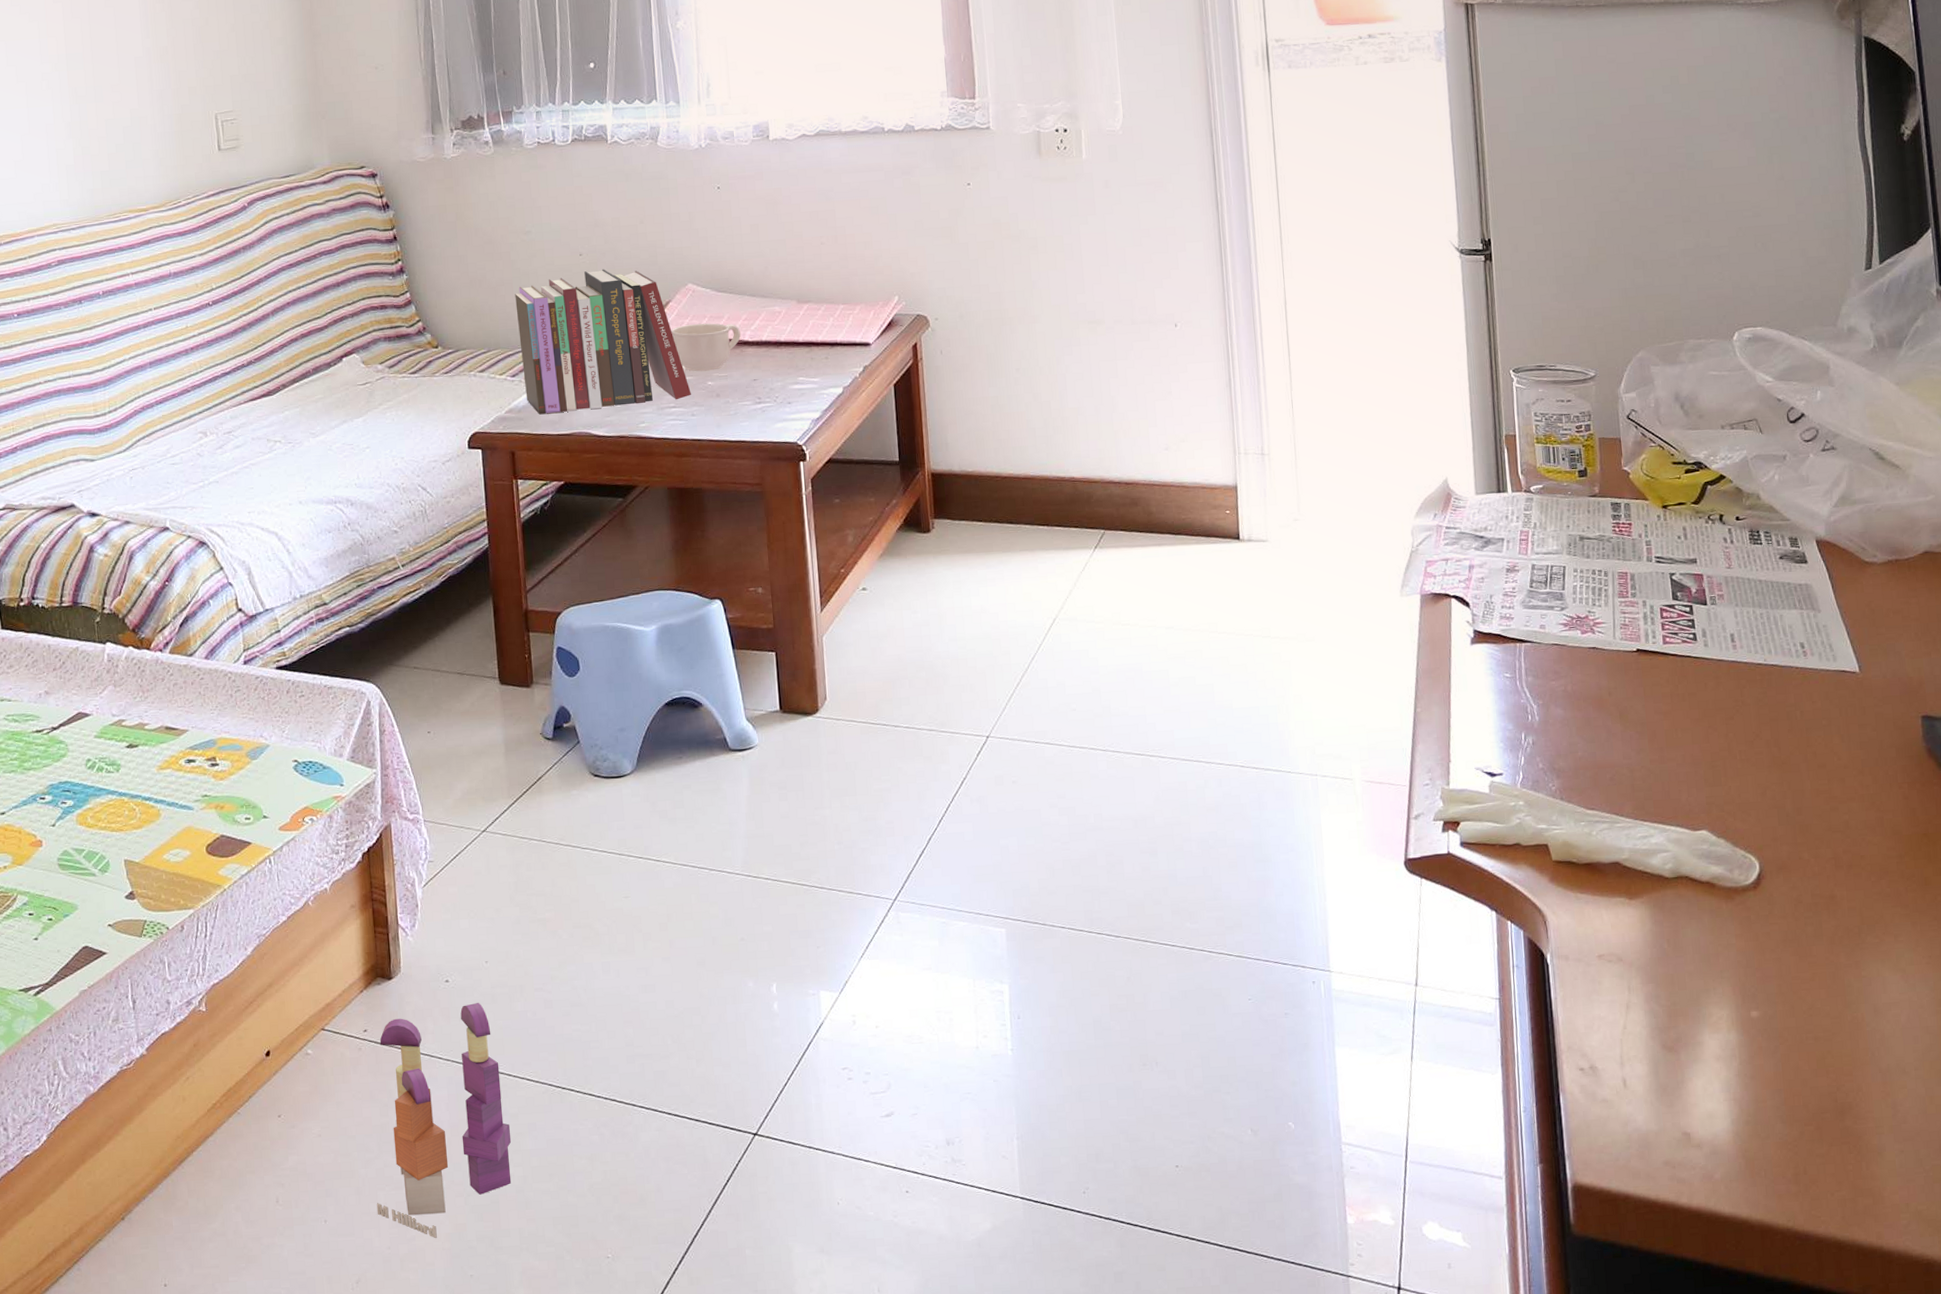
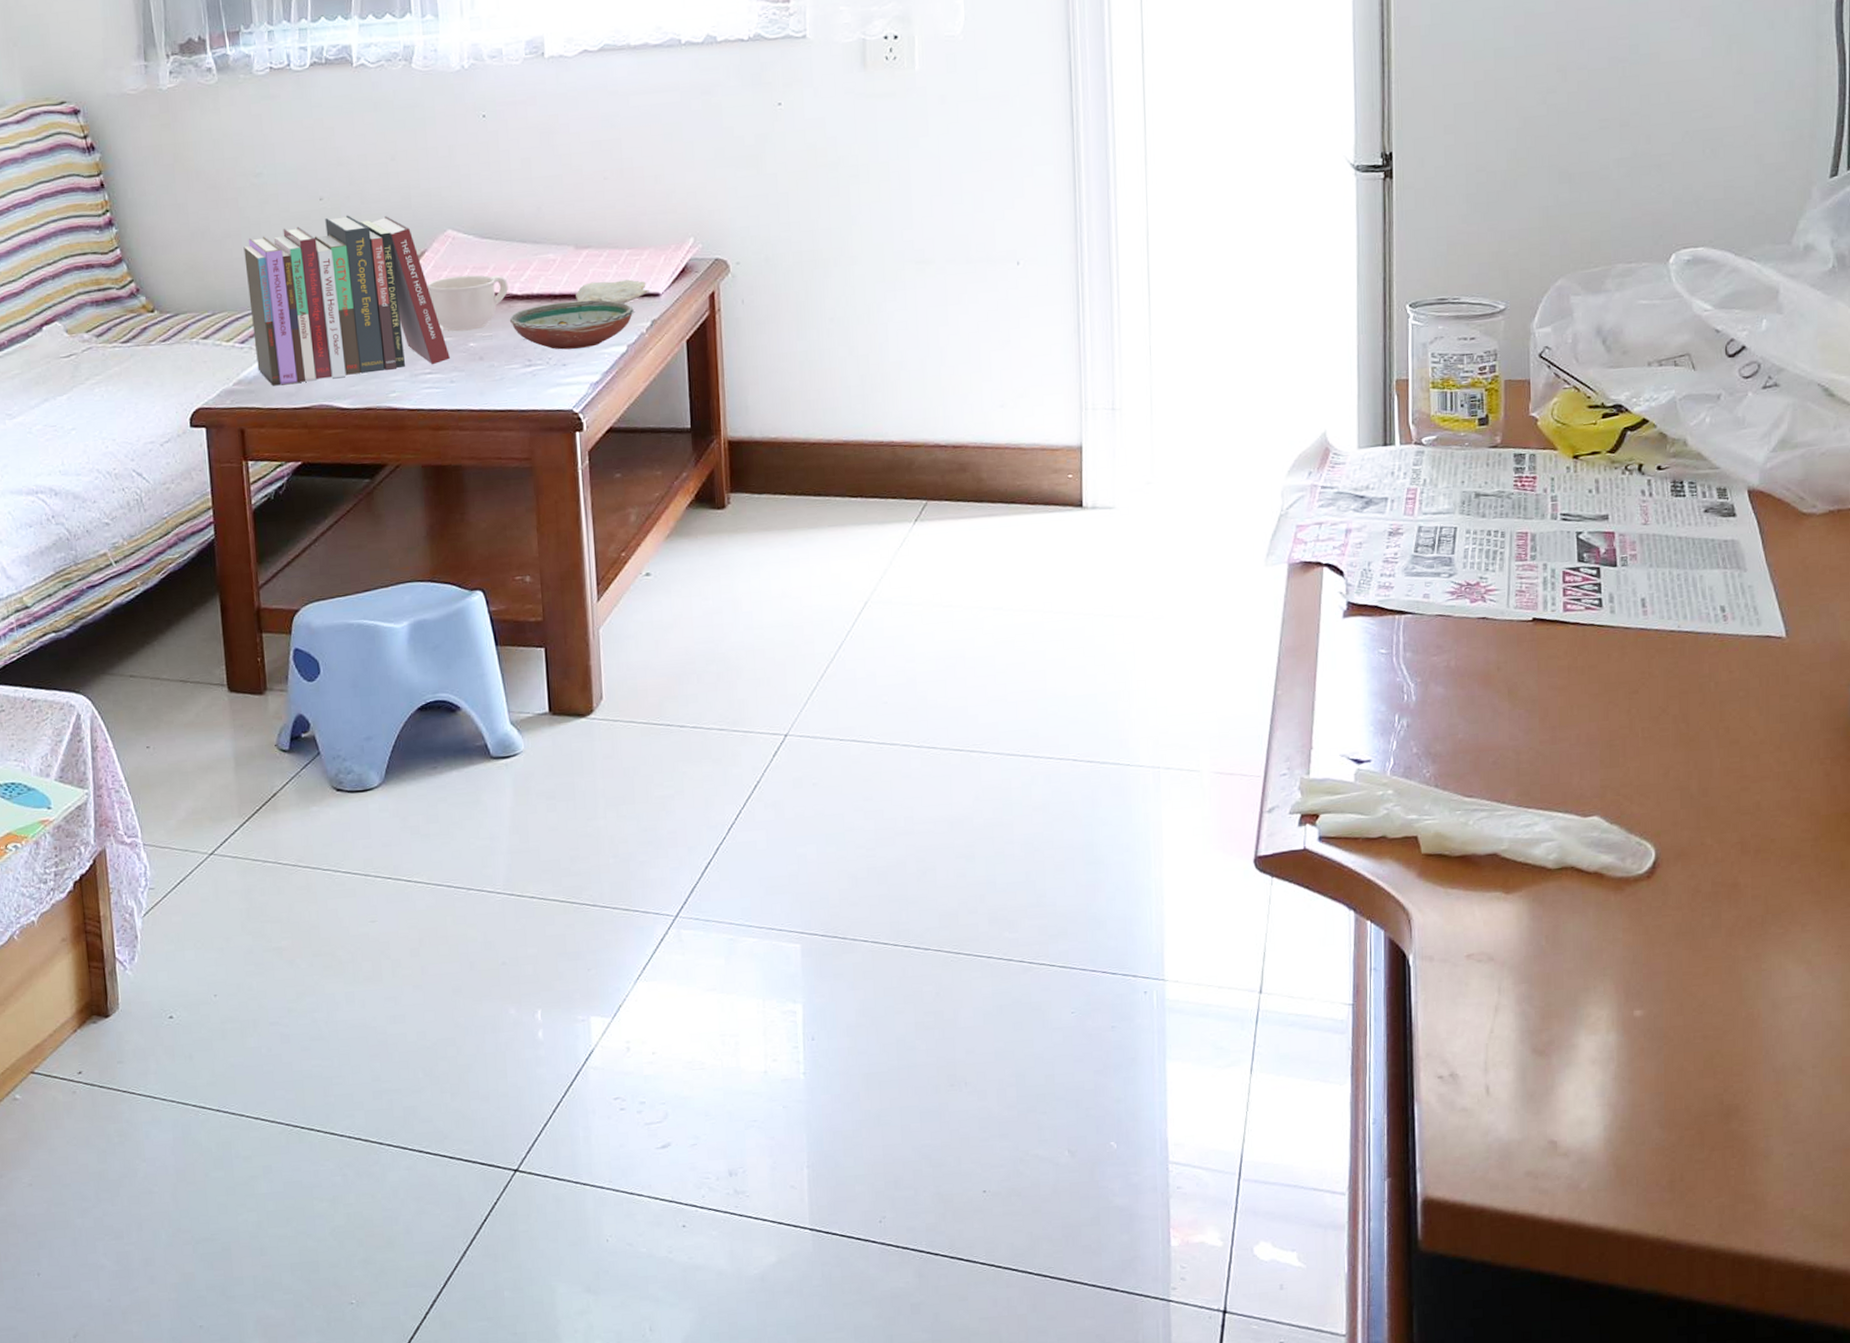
toy blocks: present [376,1003,512,1239] -> none [94,1039,245,1290]
decorative bowl: none [742,347,848,390] -> present [509,299,634,350]
tissue: none [798,330,861,352] -> present [576,279,649,304]

